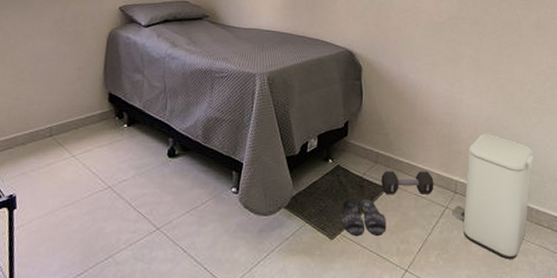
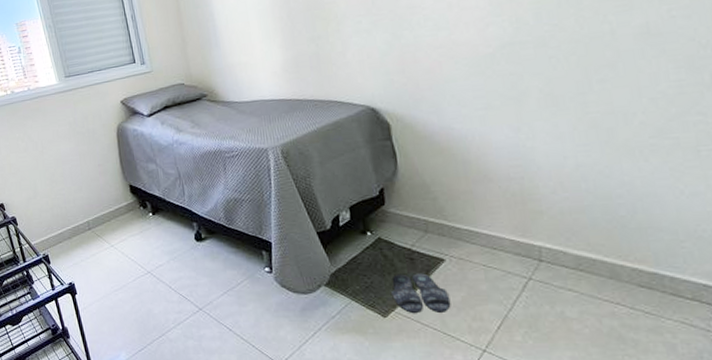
dumbbell: present [381,171,434,194] -> none [435,237,509,266]
pedal bin: present [452,133,535,259] -> none [538,185,661,338]

